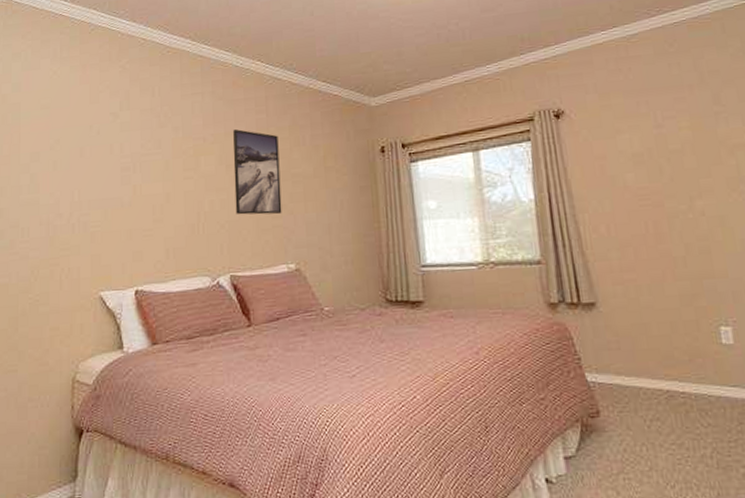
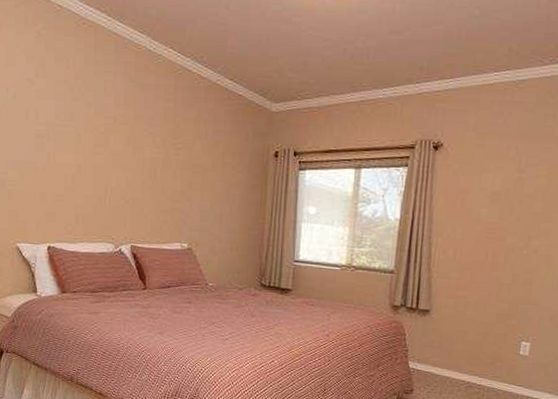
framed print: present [233,128,282,215] -> none [139,113,183,199]

